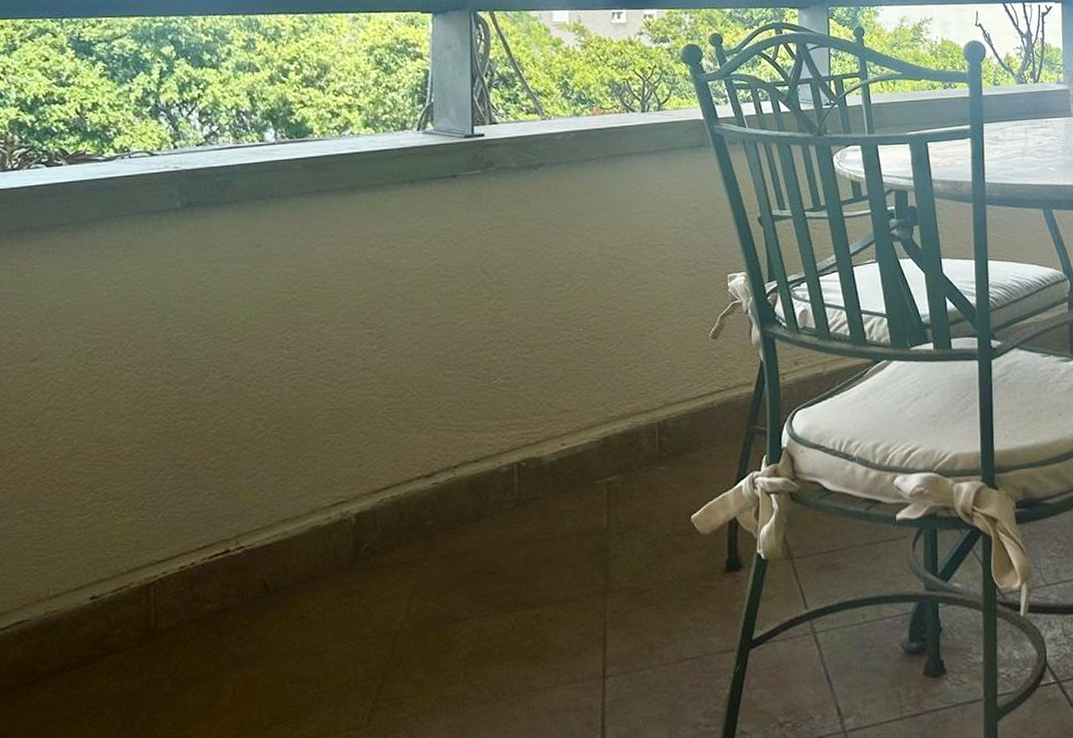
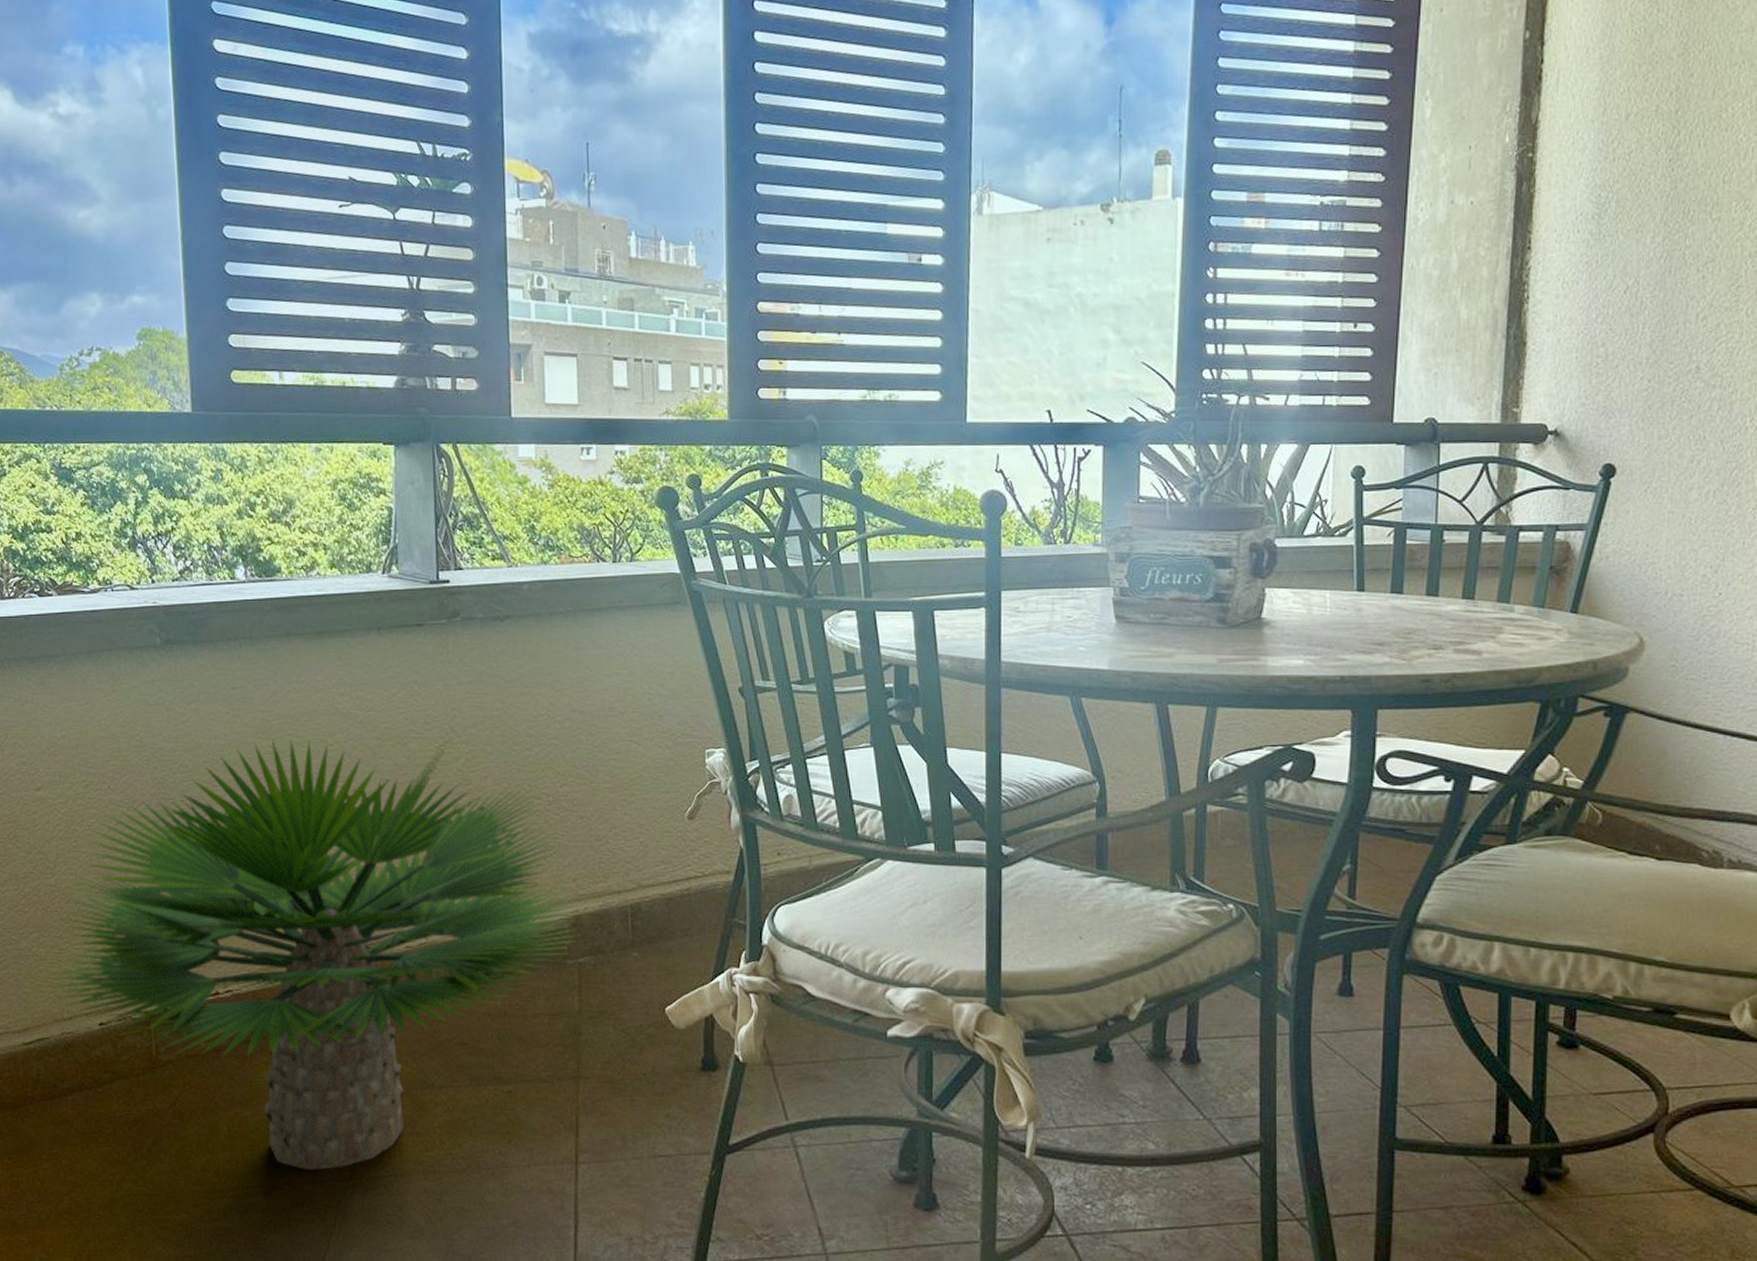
potted plant: none [31,282,608,723] -> present [47,738,579,1171]

